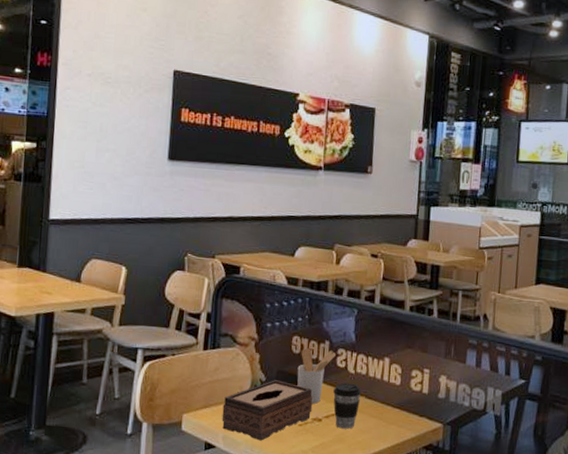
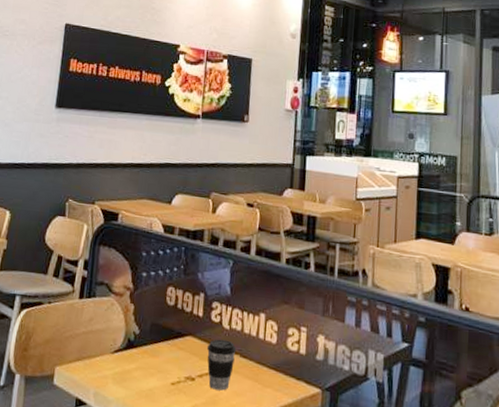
tissue box: present [221,380,312,441] -> none [93,333,186,400]
utensil holder: present [297,348,337,404] -> none [171,300,211,361]

